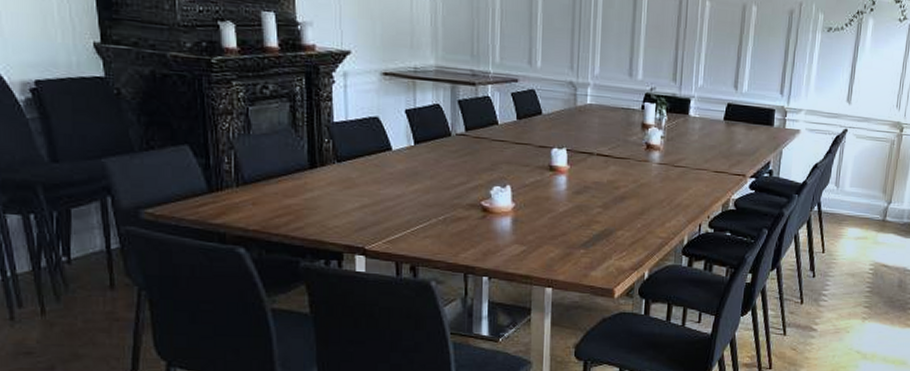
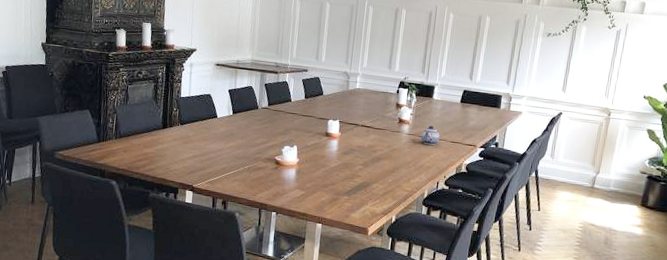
teapot: none [675,151,700,177] -> present [421,125,440,145]

